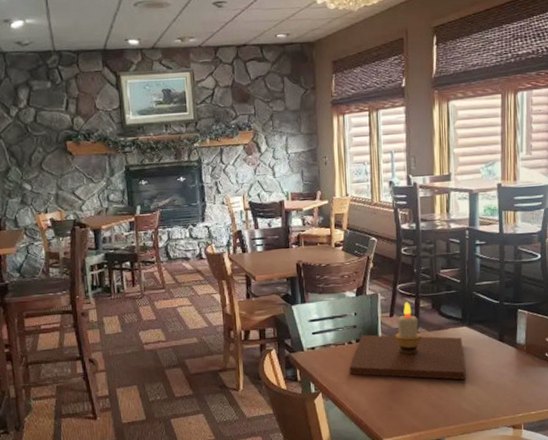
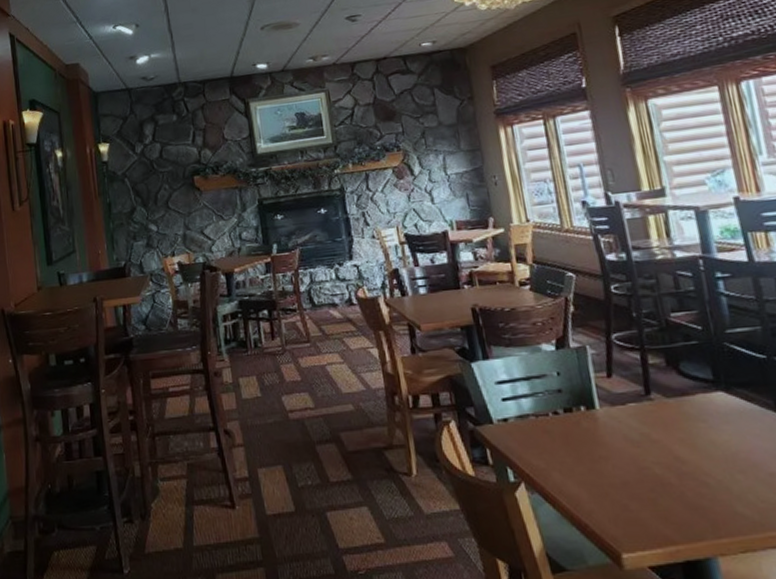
candle: present [349,302,466,380] -> none [559,357,736,470]

